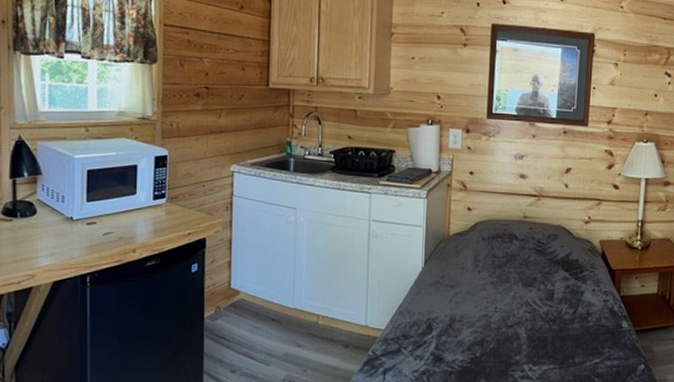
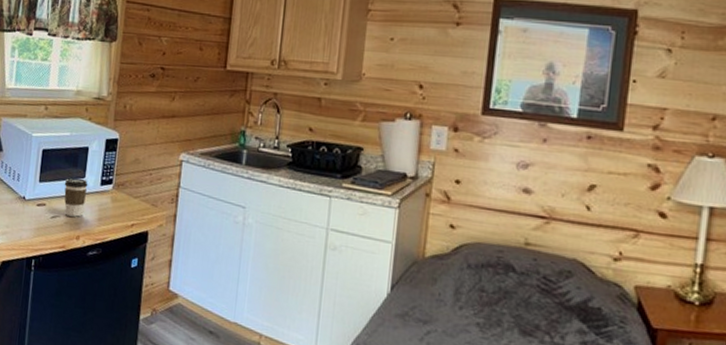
coffee cup: none [114,195,140,232] -> present [64,178,88,217]

